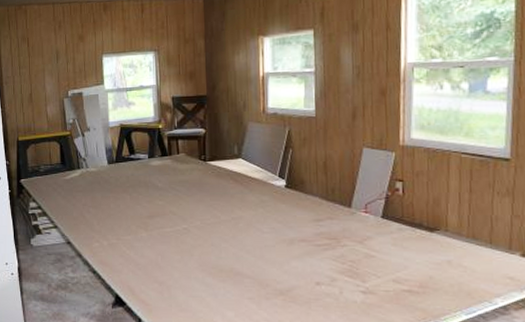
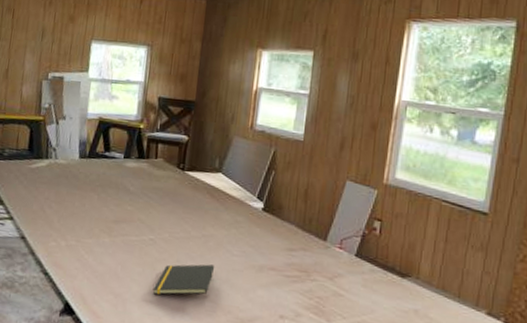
notepad: none [193,244,248,278] -> present [152,264,215,295]

